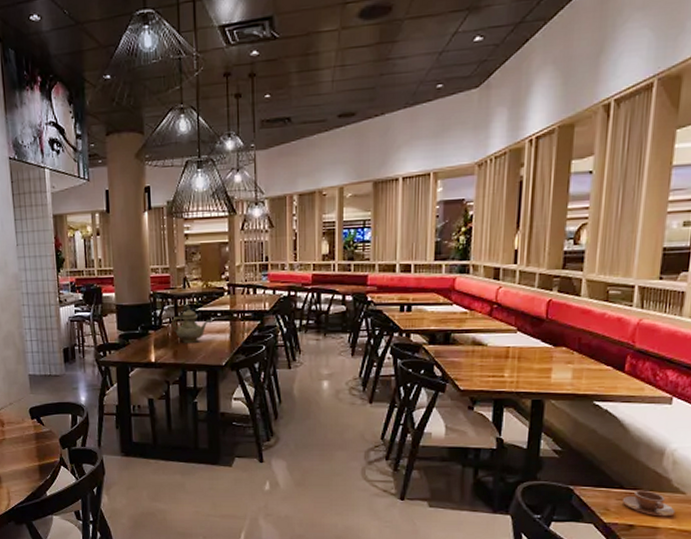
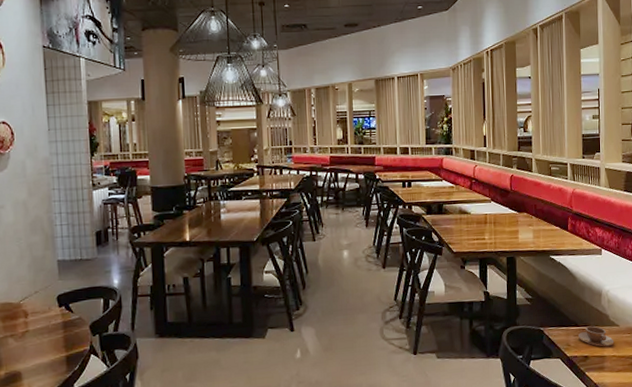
teapot: present [172,304,212,343] -> none [206,185,244,221]

